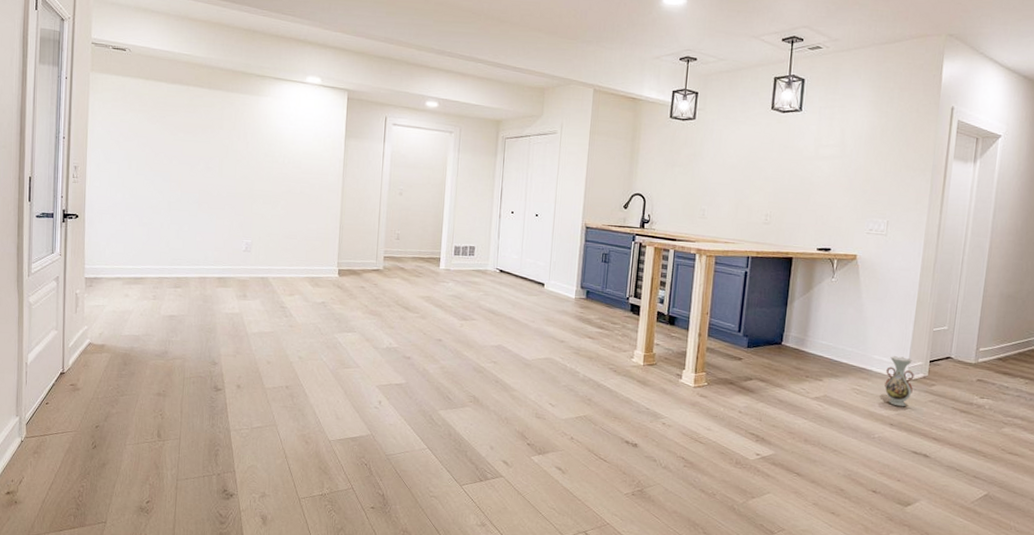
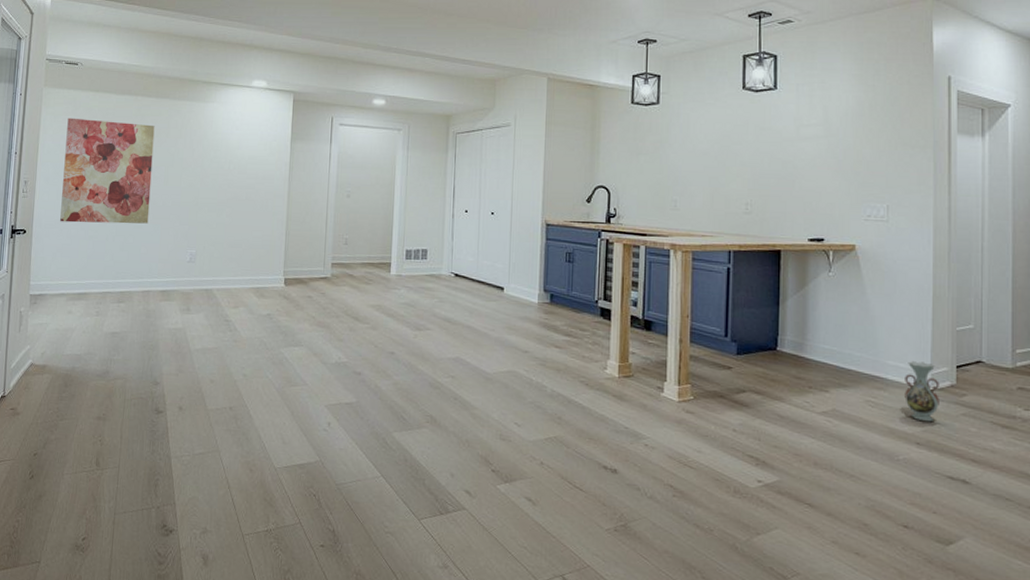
wall art: none [113,104,208,213] -> present [60,117,155,224]

